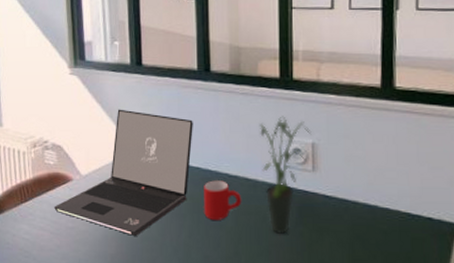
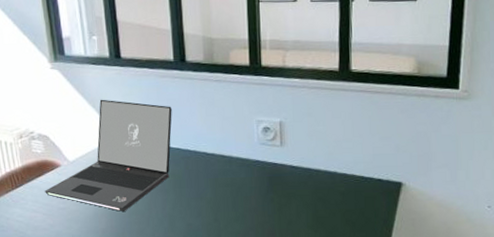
mug: present [204,180,242,220] -> none [184,158,219,193]
potted plant: present [260,116,312,235] -> none [233,99,279,202]

